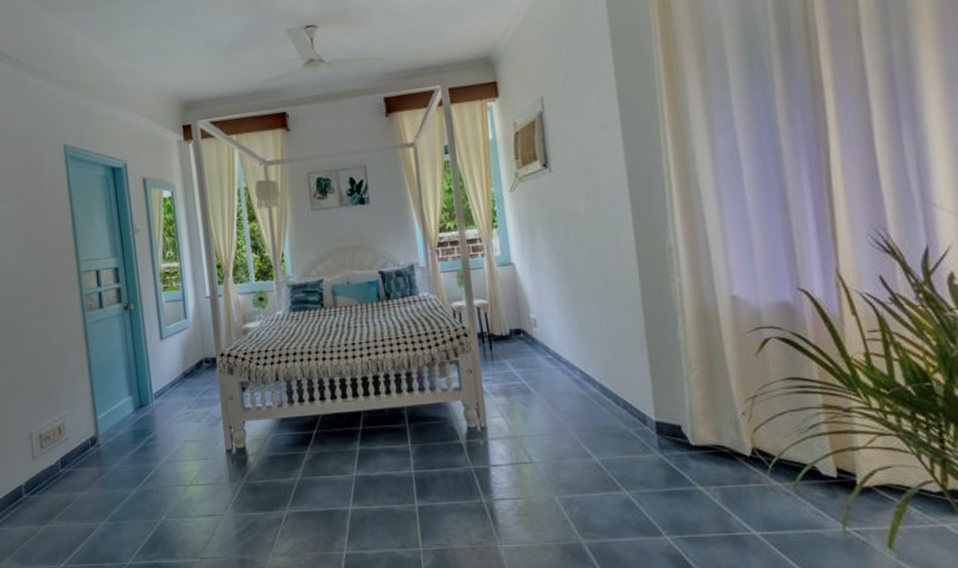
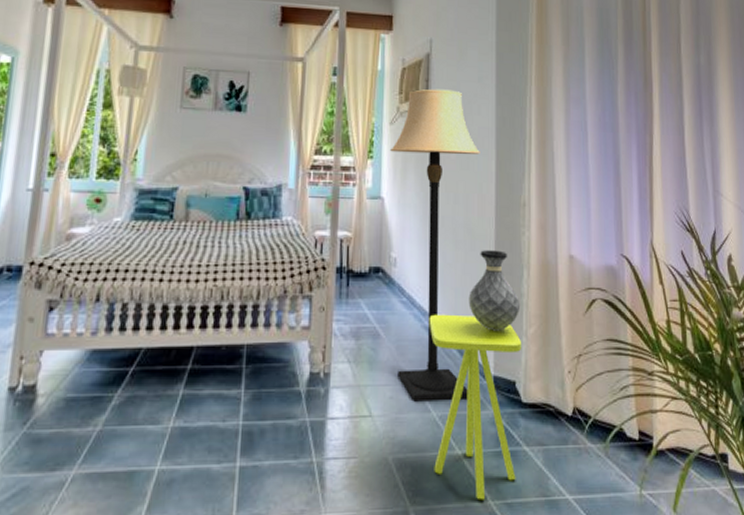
lamp: none [514,144,630,449] -> present [390,89,480,402]
side table: none [578,366,692,535] -> present [429,314,522,500]
vase: none [618,300,678,379] -> present [468,250,521,331]

